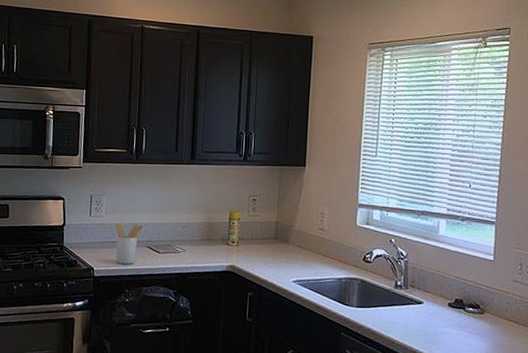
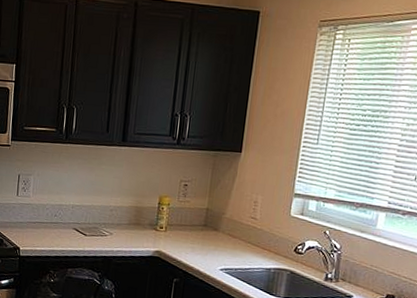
utensil holder: present [116,223,144,264] -> none [42,203,71,246]

